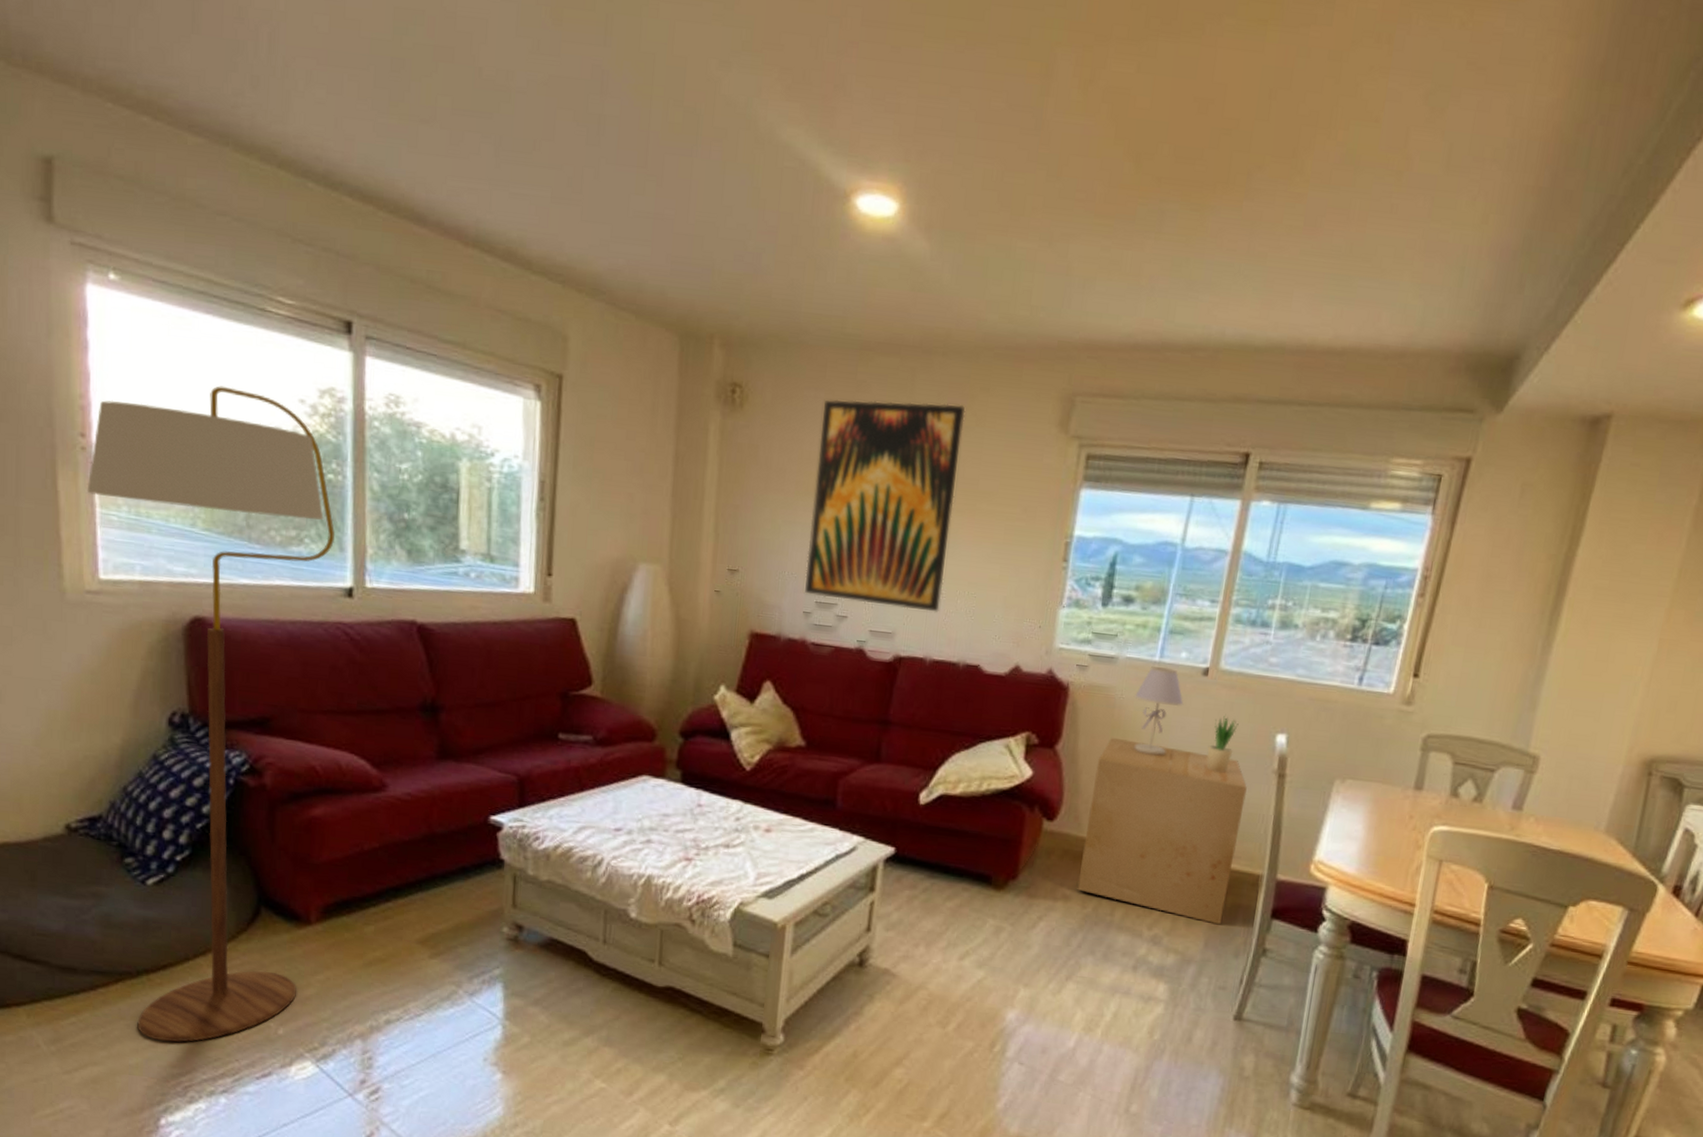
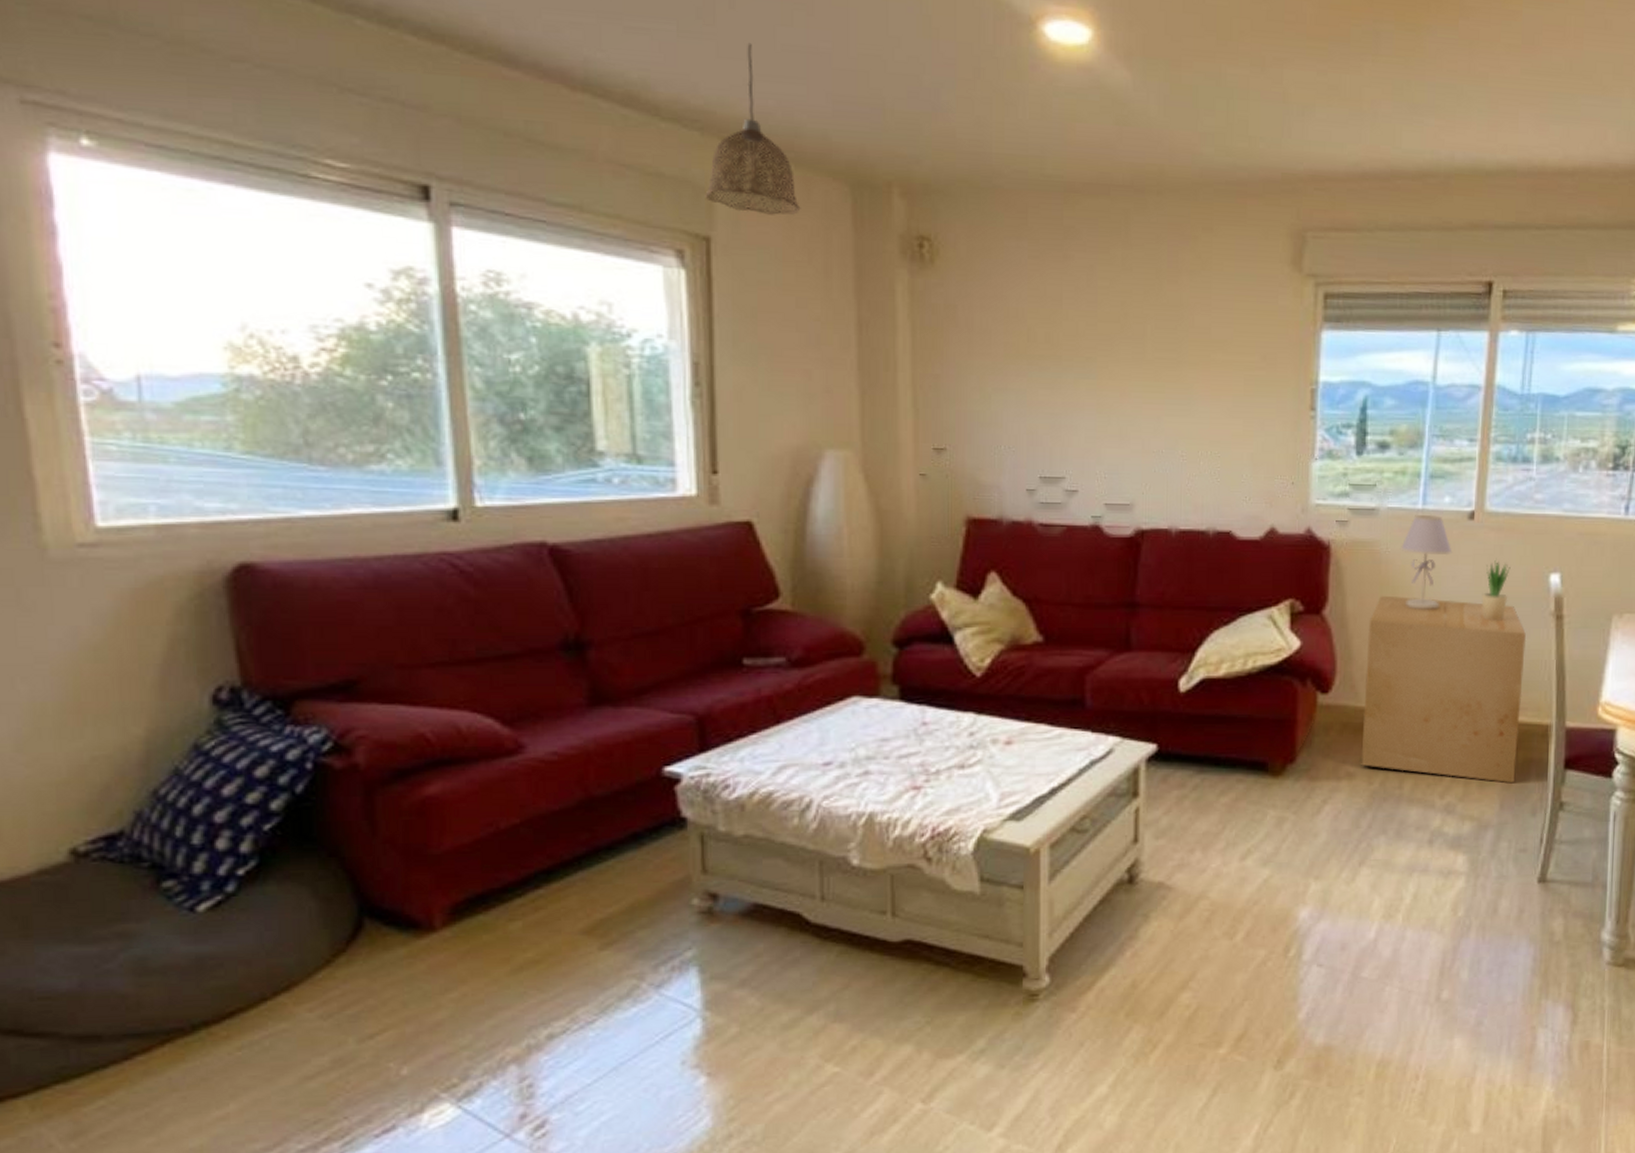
floor lamp: present [87,386,336,1042] -> none [68,272,429,1111]
pendant lamp: none [561,208,638,359] -> present [705,42,801,215]
wall art: present [805,399,965,612] -> none [1025,247,1188,477]

